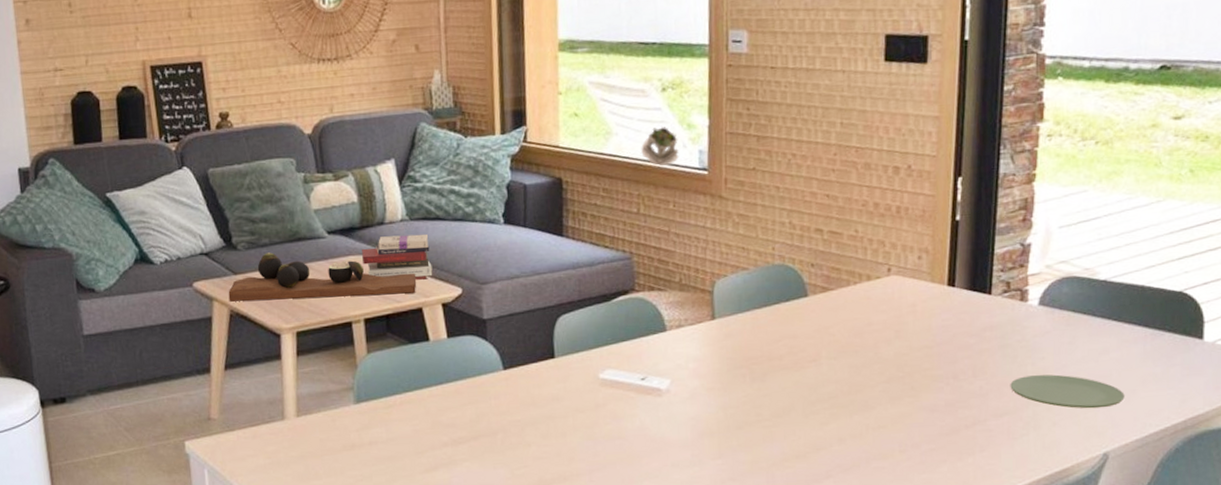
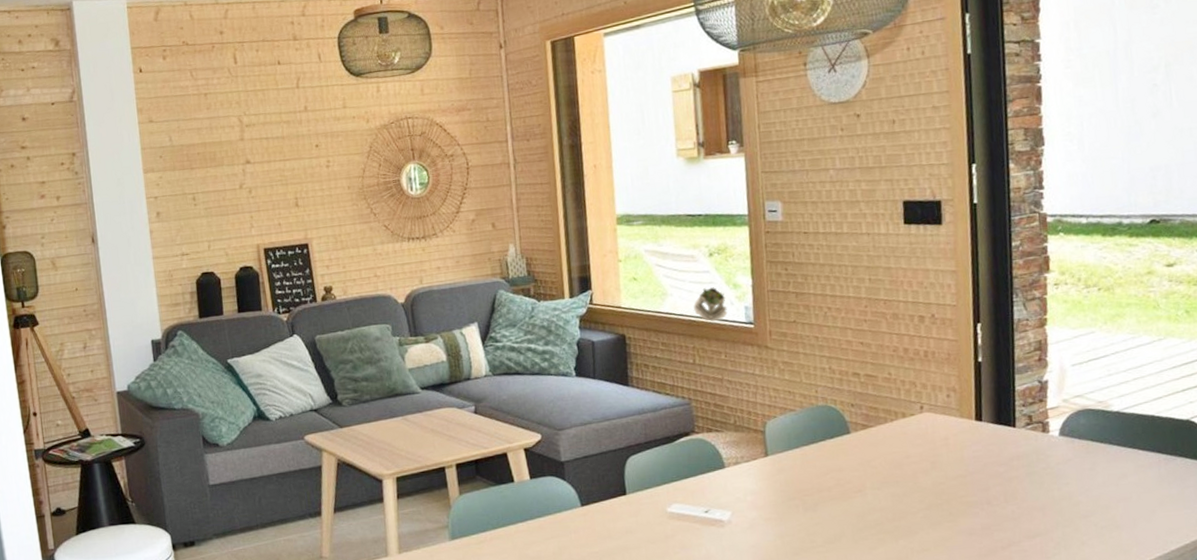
decorative tray: present [228,252,417,302] -> none [335,407,501,452]
books: present [362,233,433,280] -> none [451,387,515,428]
plate: present [1010,374,1125,409] -> none [1039,498,1146,529]

